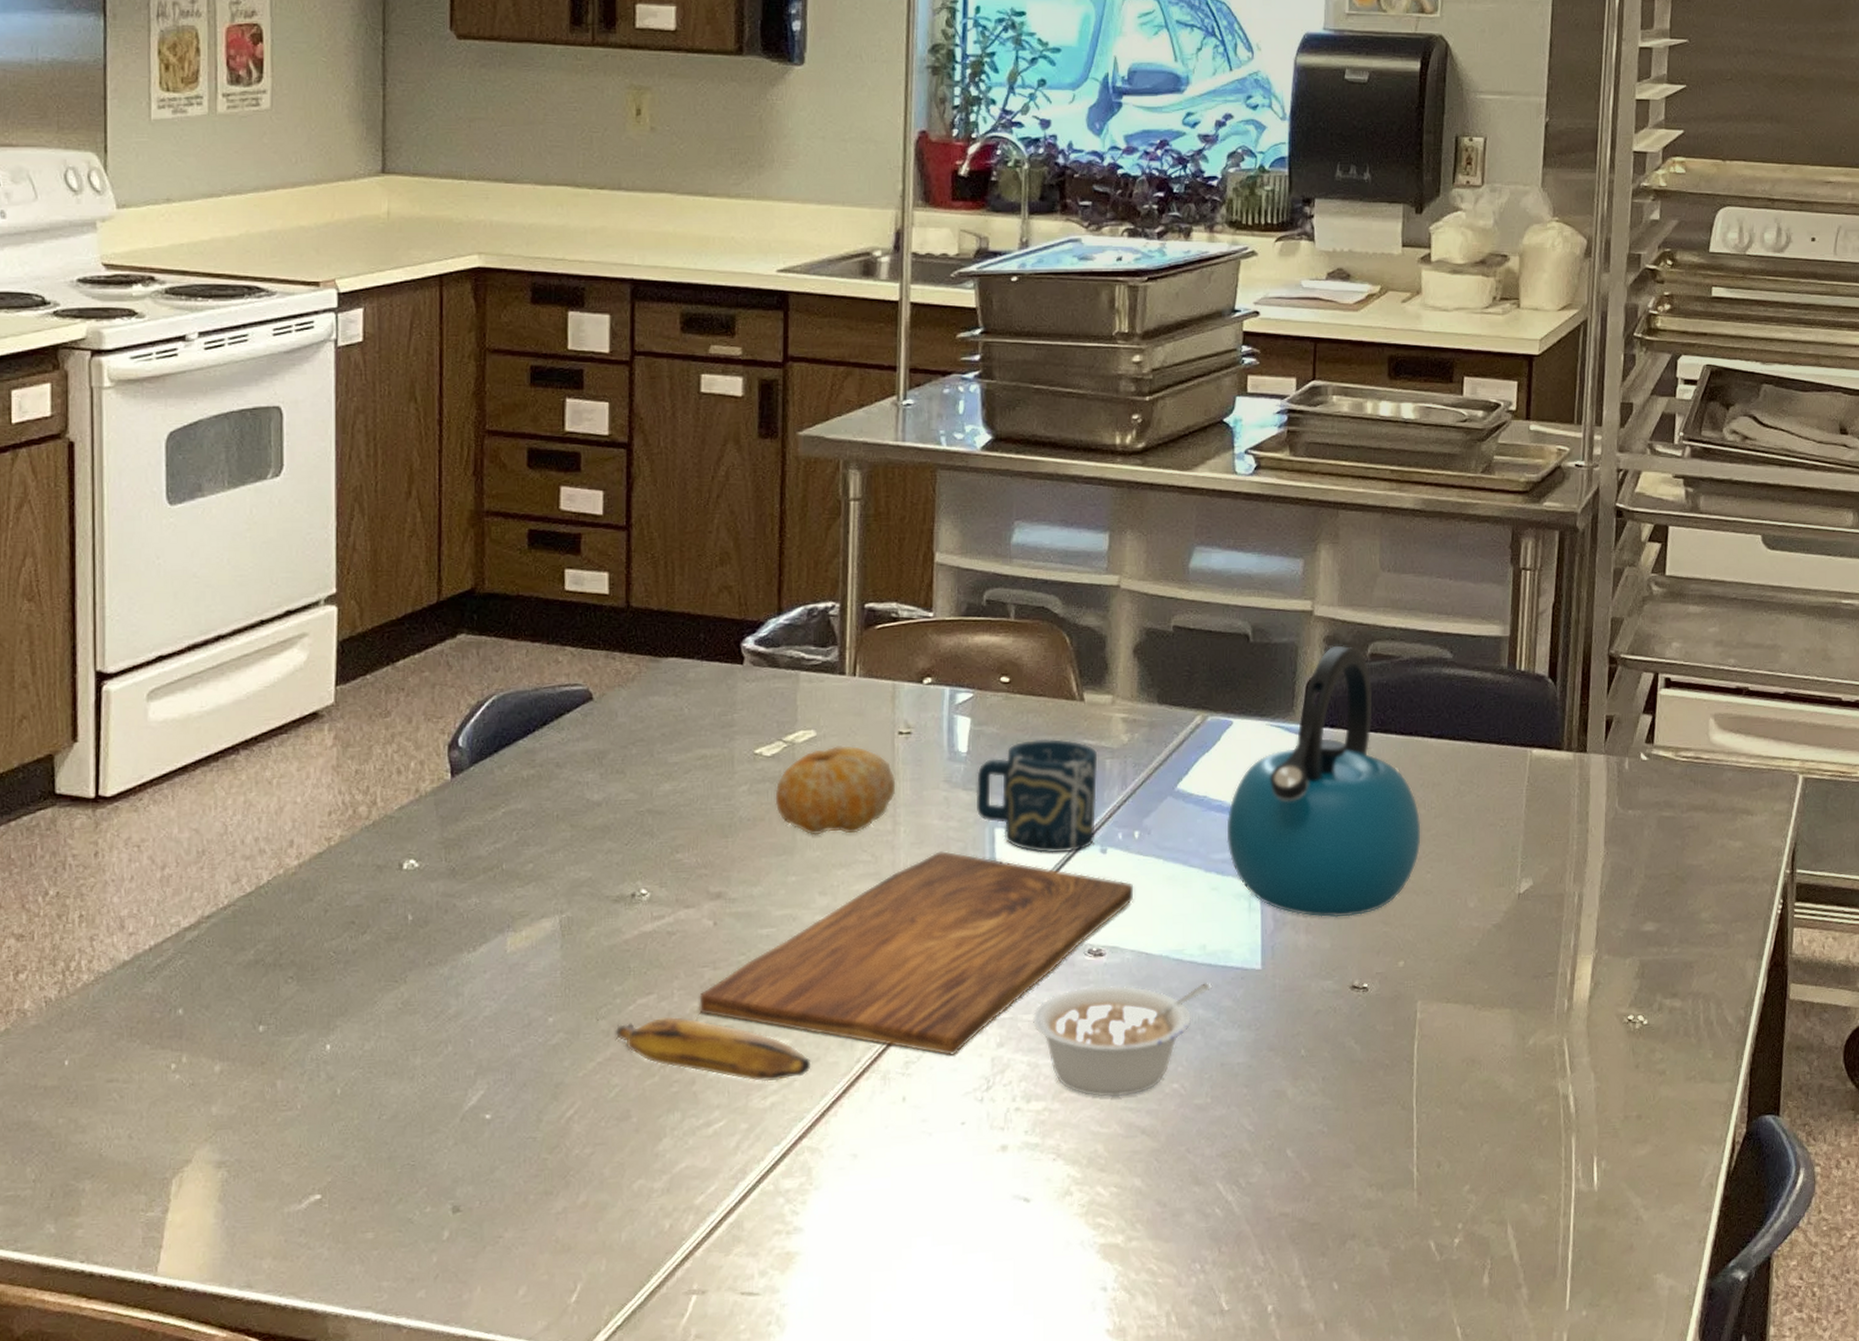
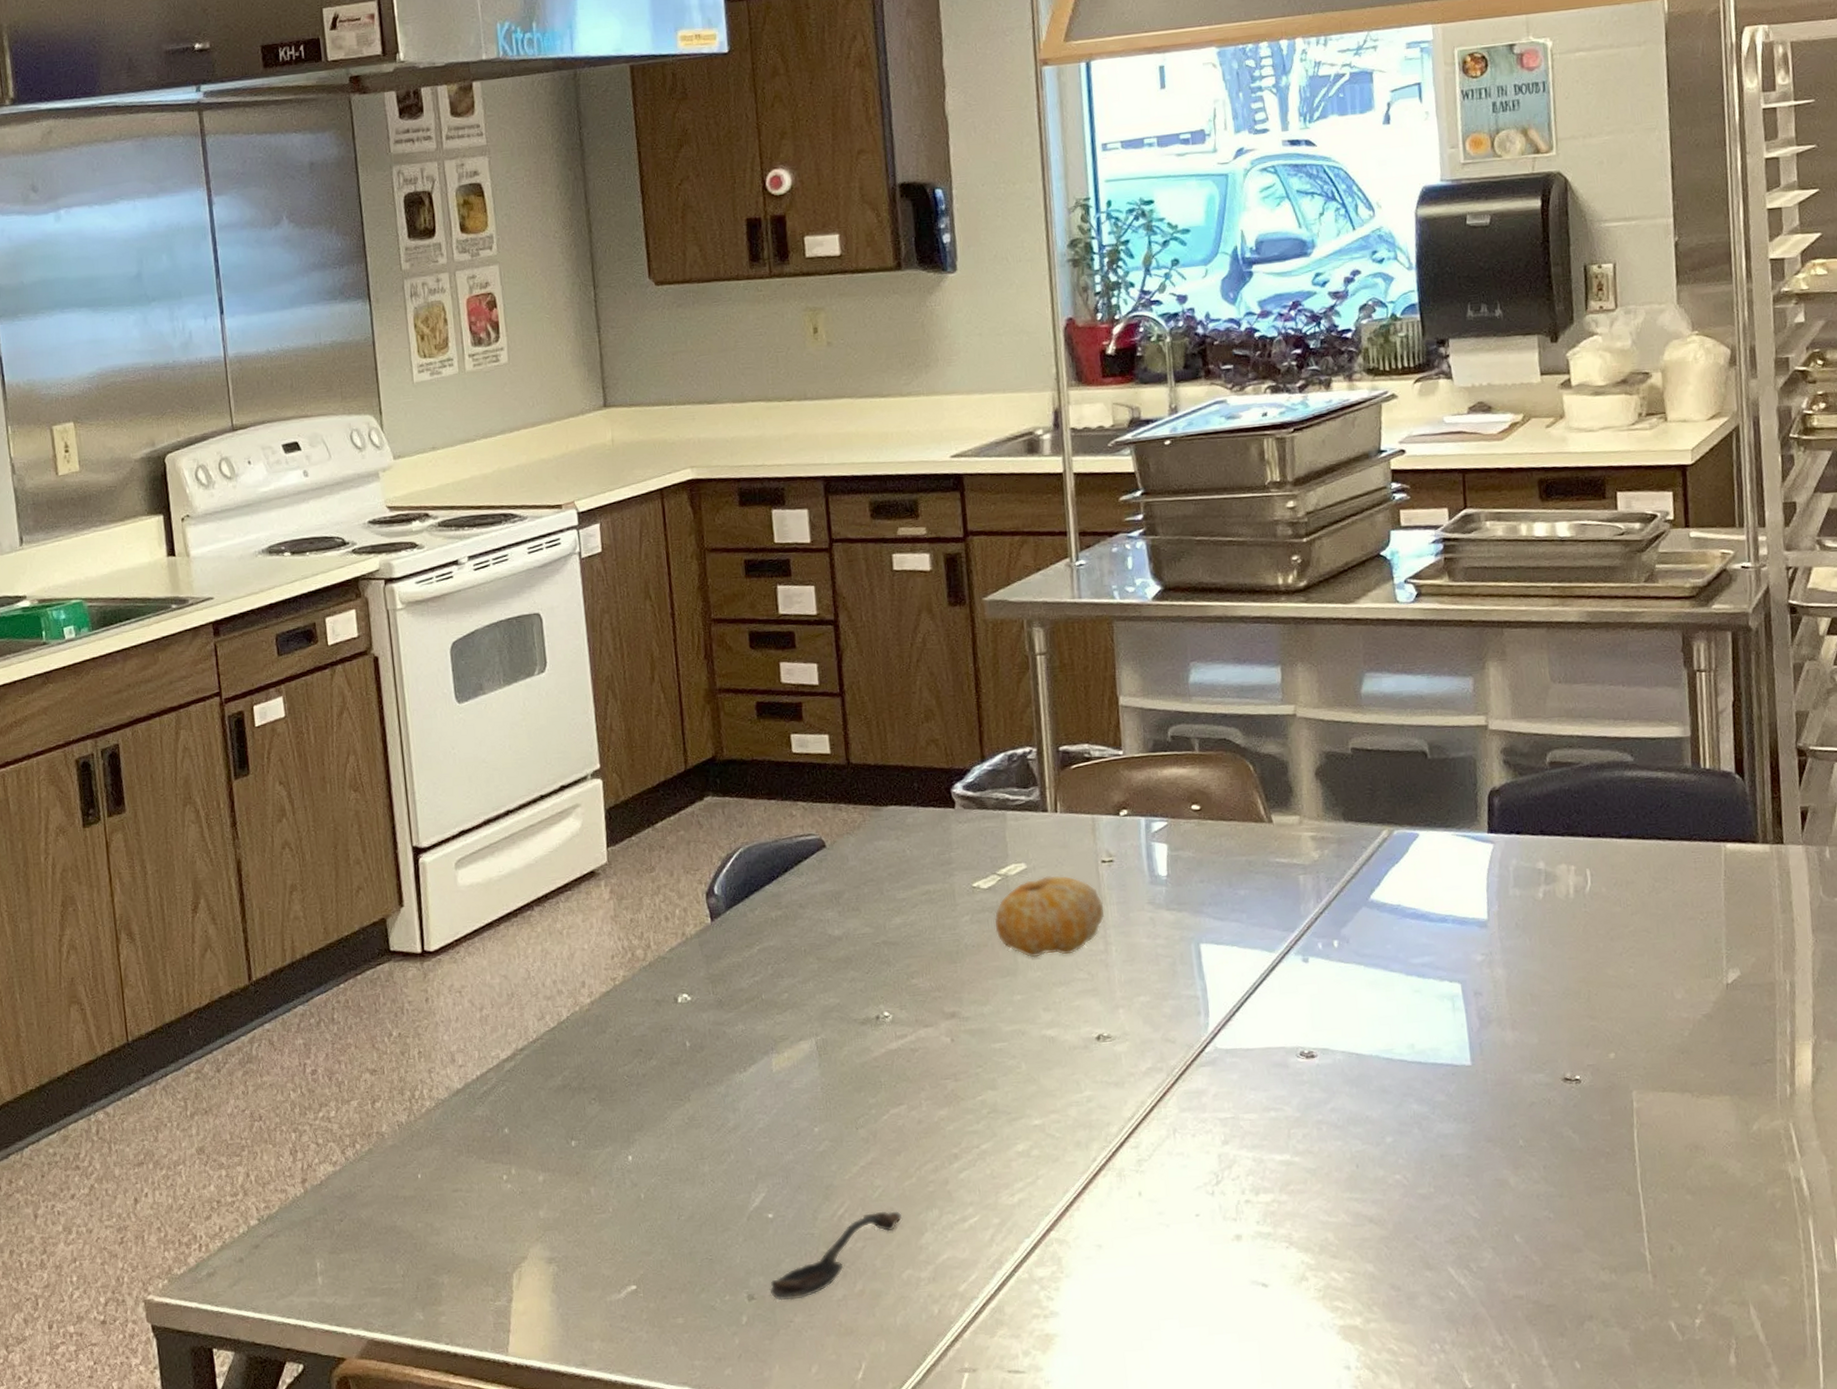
spoon: none [478,1113,640,1214] -> present [769,1211,903,1301]
banana: present [615,1016,811,1082] -> none [873,1124,1052,1181]
cutting board: present [699,851,1134,1056] -> none [944,966,1340,1153]
cup: present [976,739,1097,853] -> none [1178,859,1296,965]
legume: present [1032,983,1212,1098] -> none [1252,1079,1424,1189]
kettle: present [1226,645,1421,918] -> none [1422,755,1620,1014]

